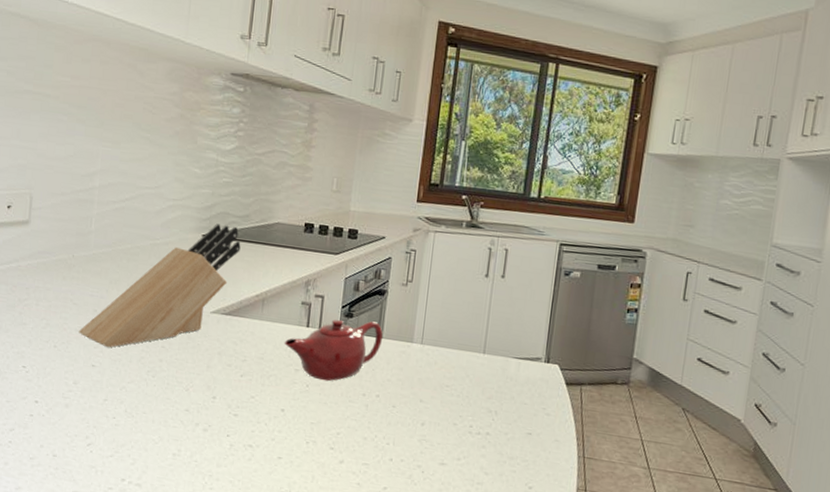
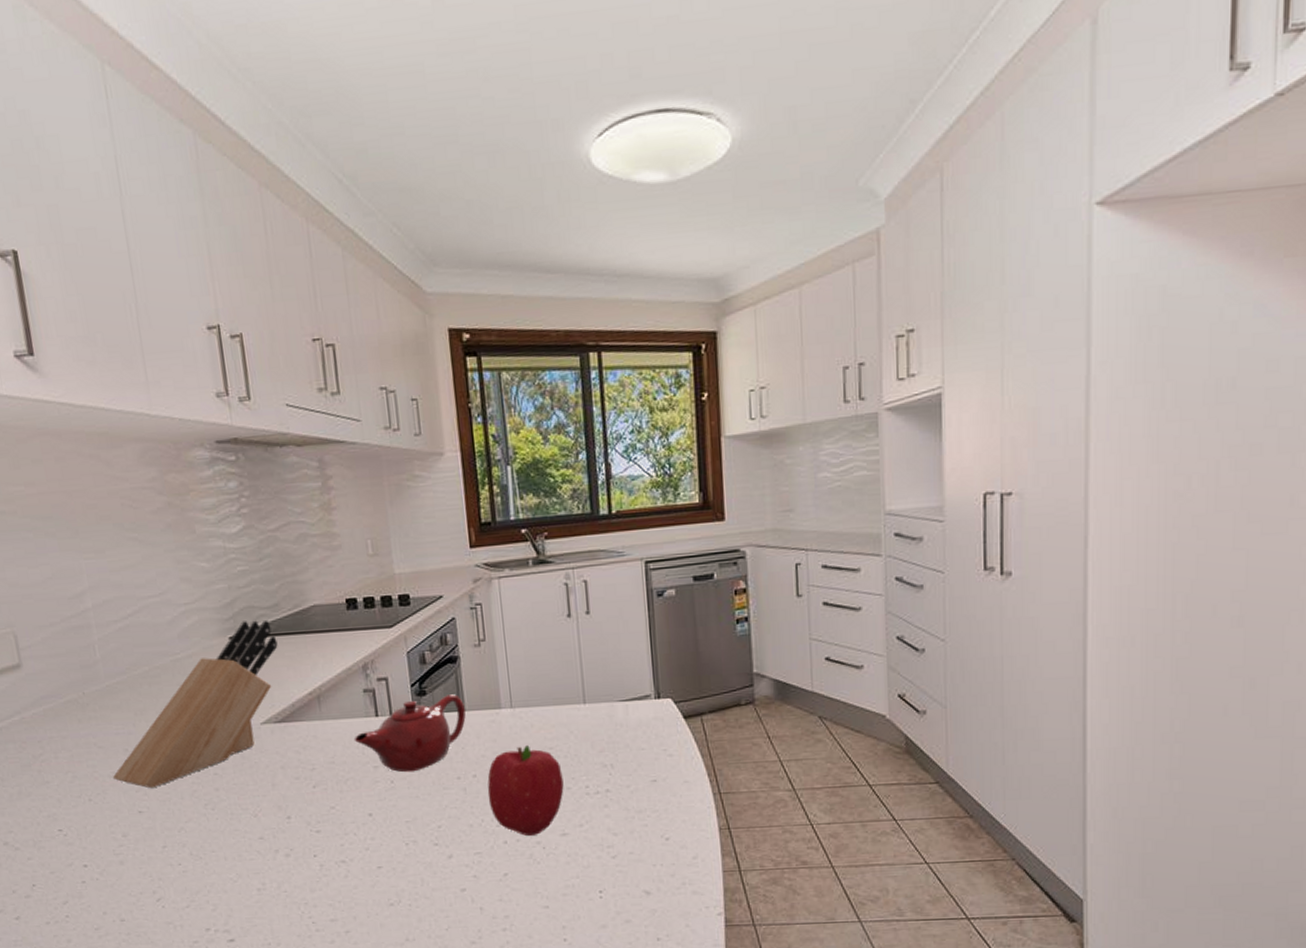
fruit: none [384,379,453,459] -> present [487,745,564,836]

